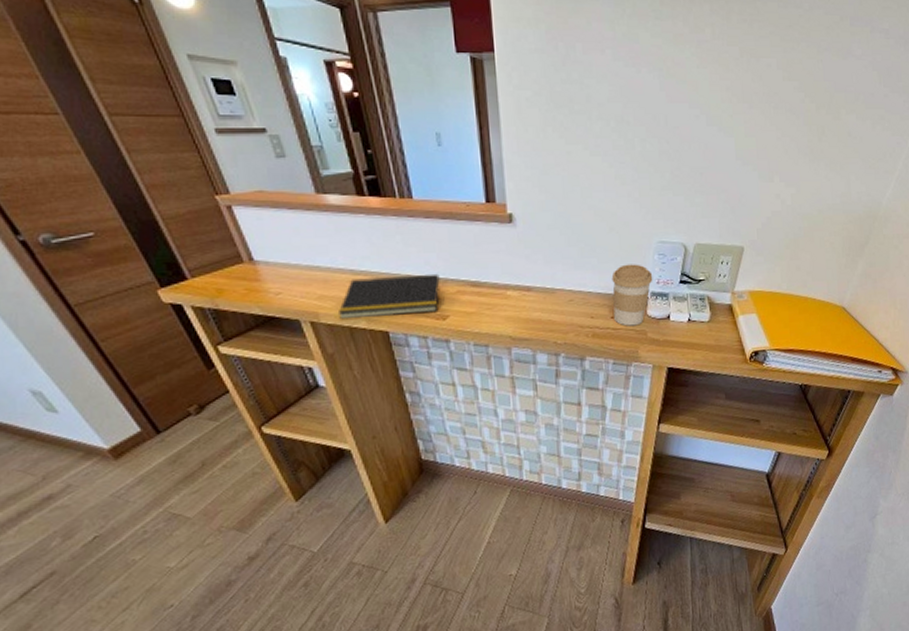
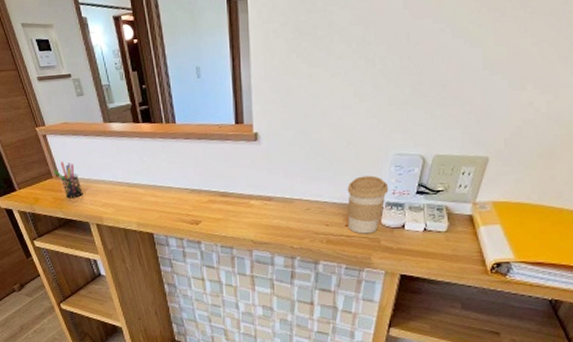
pen holder: none [244,240,290,290] -> present [53,161,83,198]
notepad: present [337,273,440,320] -> none [116,185,195,223]

